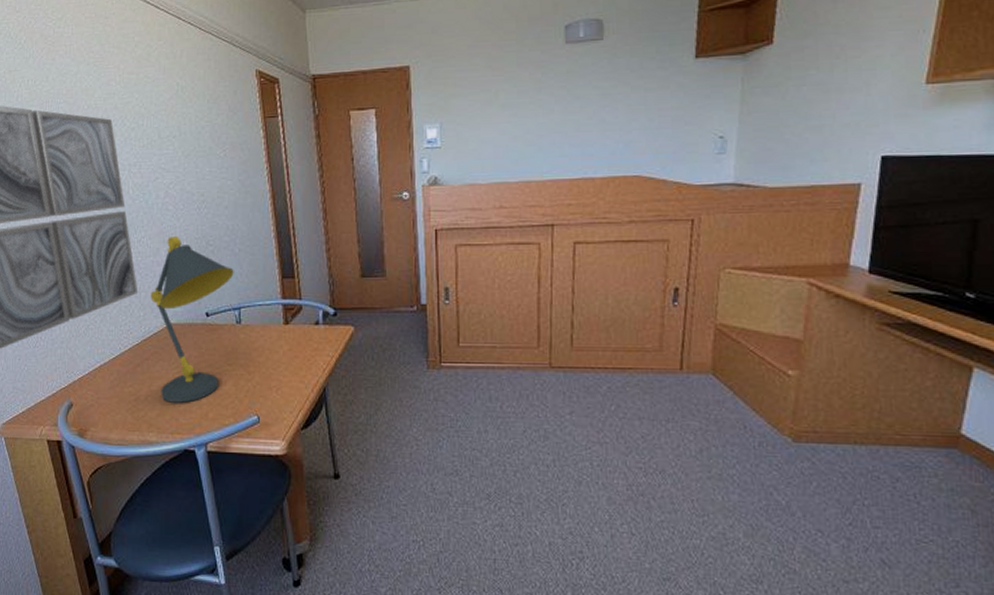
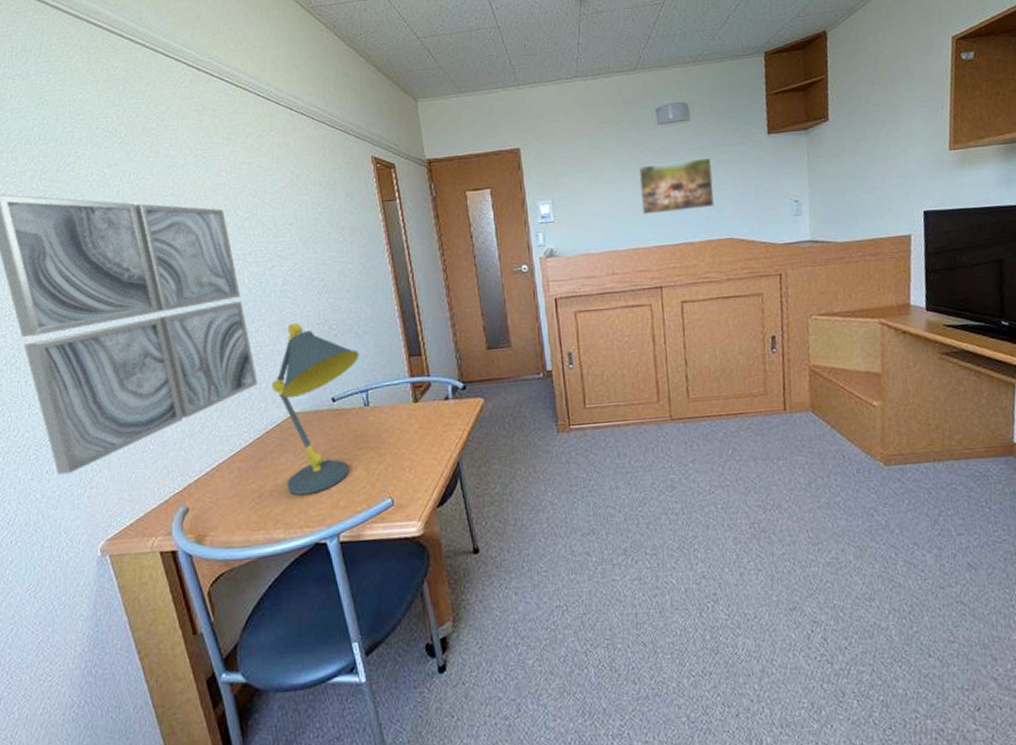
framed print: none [538,83,624,145] -> present [638,157,714,215]

